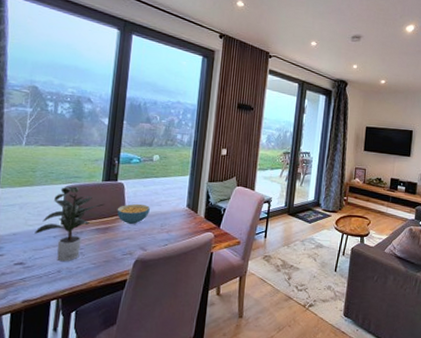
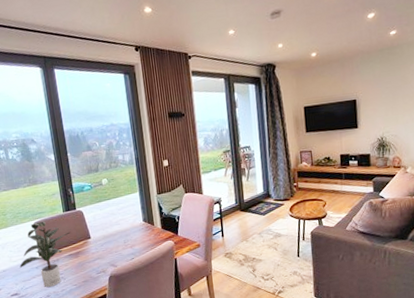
cereal bowl: present [117,203,150,225] -> none [82,226,111,246]

